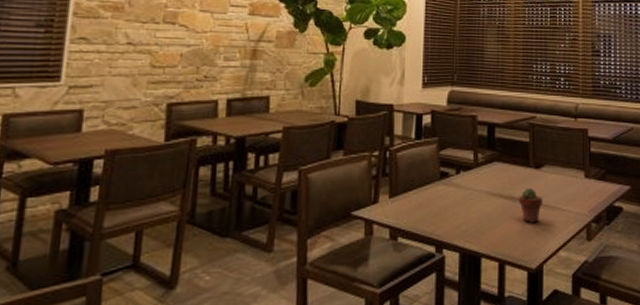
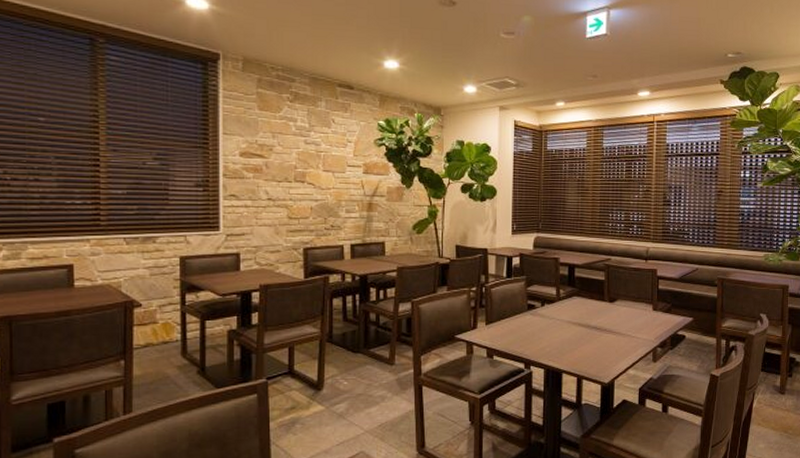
potted succulent: present [519,188,543,223] -> none [595,319,616,346]

